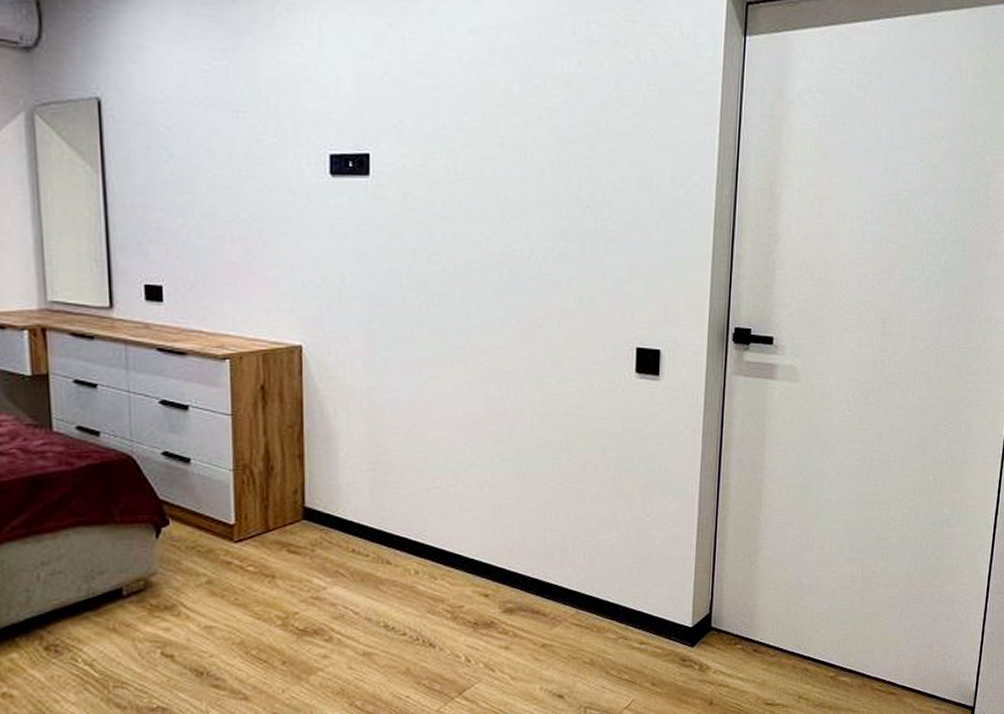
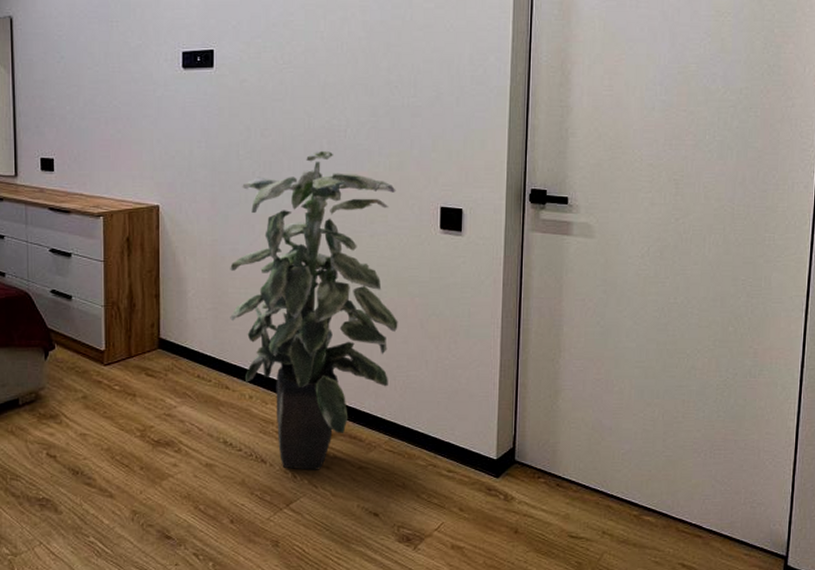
indoor plant: none [391,280,588,653] -> present [230,150,398,470]

